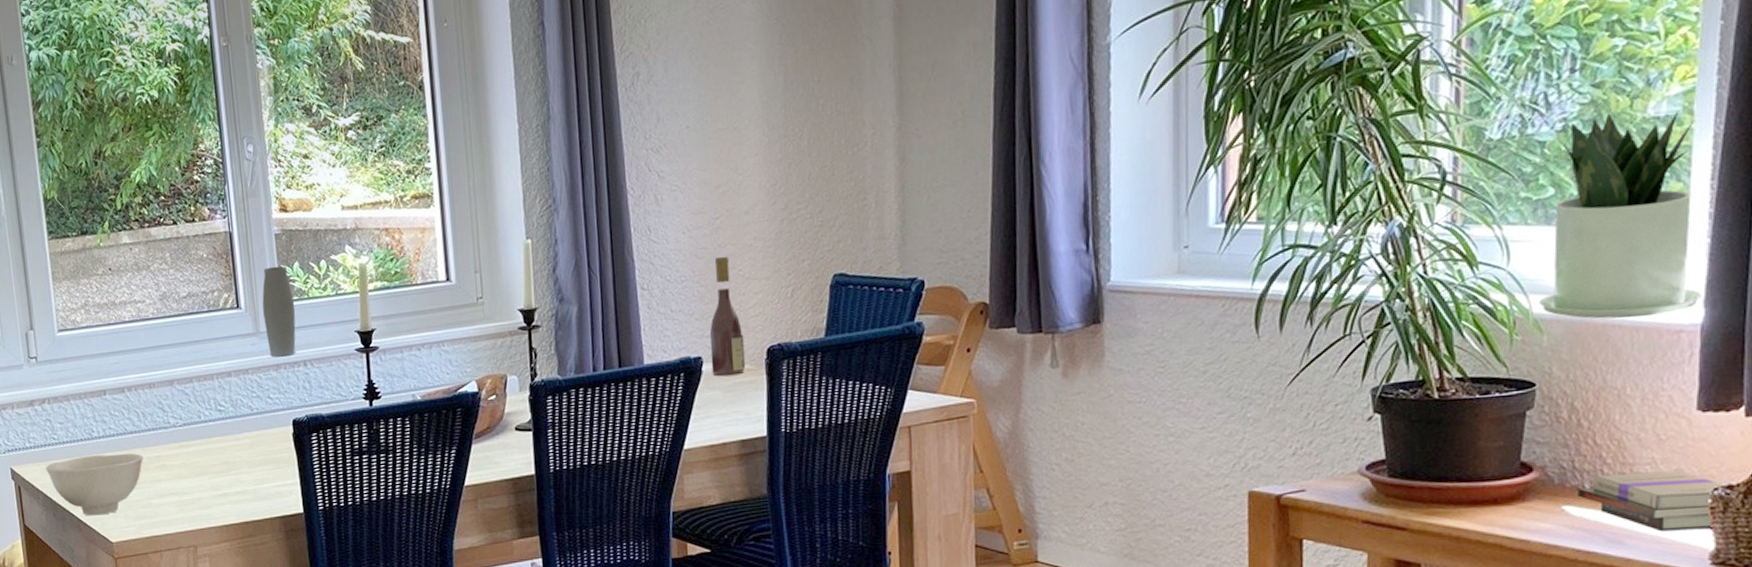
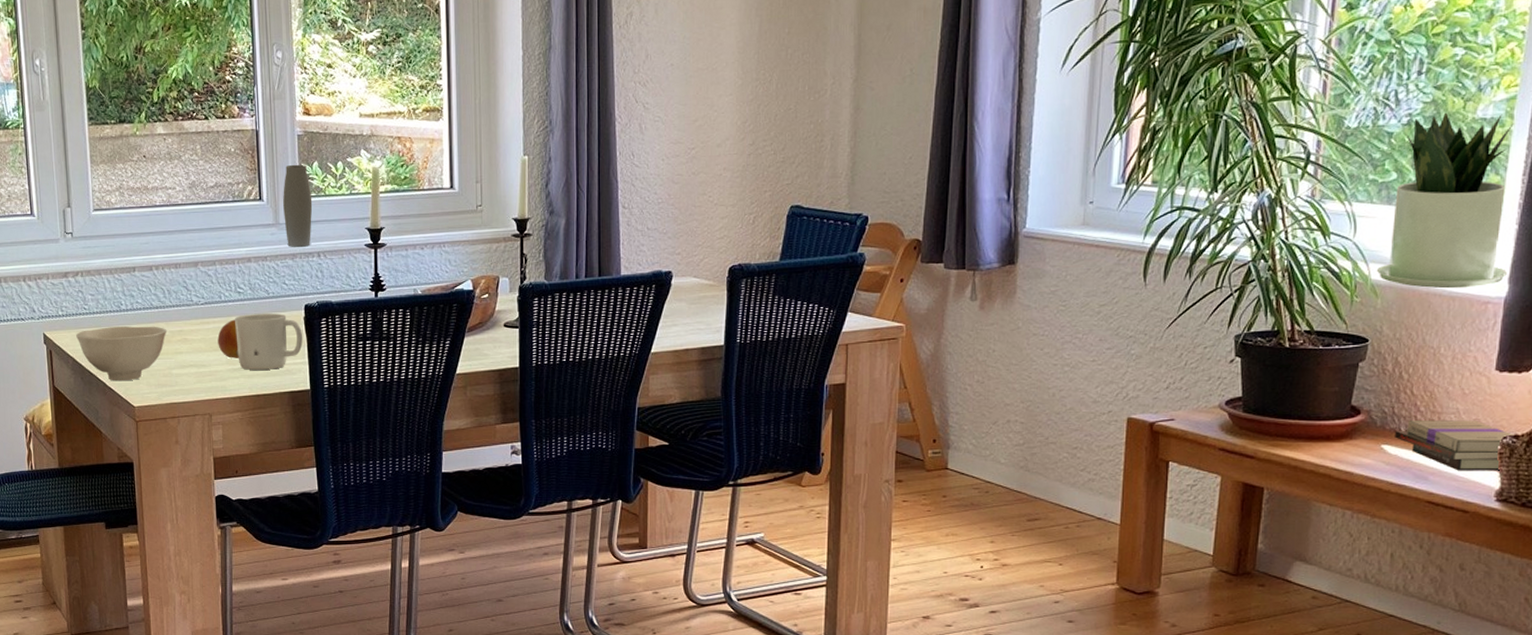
fruit: none [199,440,223,484] -> present [217,319,239,358]
mug: none [217,431,293,495] -> present [235,313,303,370]
wine bottle: present [709,256,746,377] -> none [679,183,710,290]

